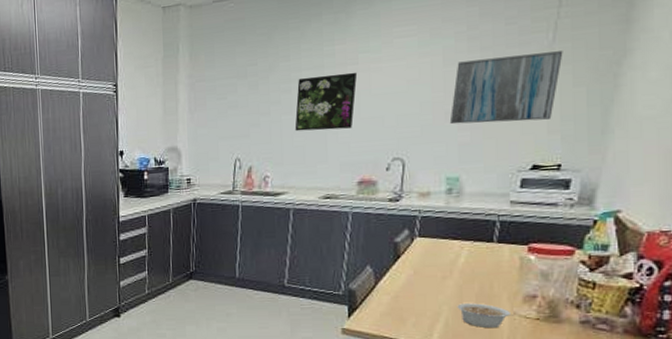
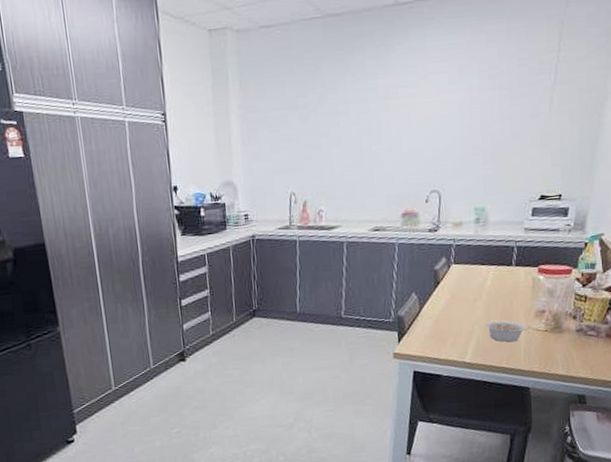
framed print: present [294,72,358,131] -> none [344,106,398,165]
wall art: present [449,51,563,125] -> none [476,92,562,159]

